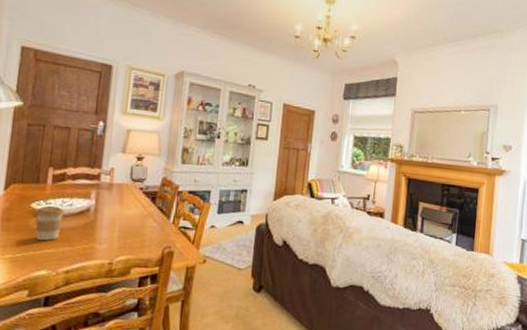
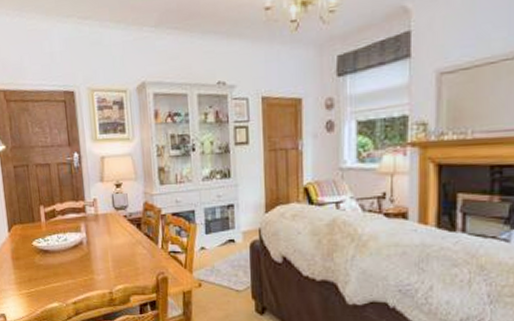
coffee cup: present [35,205,65,241] -> none [38,242,62,276]

